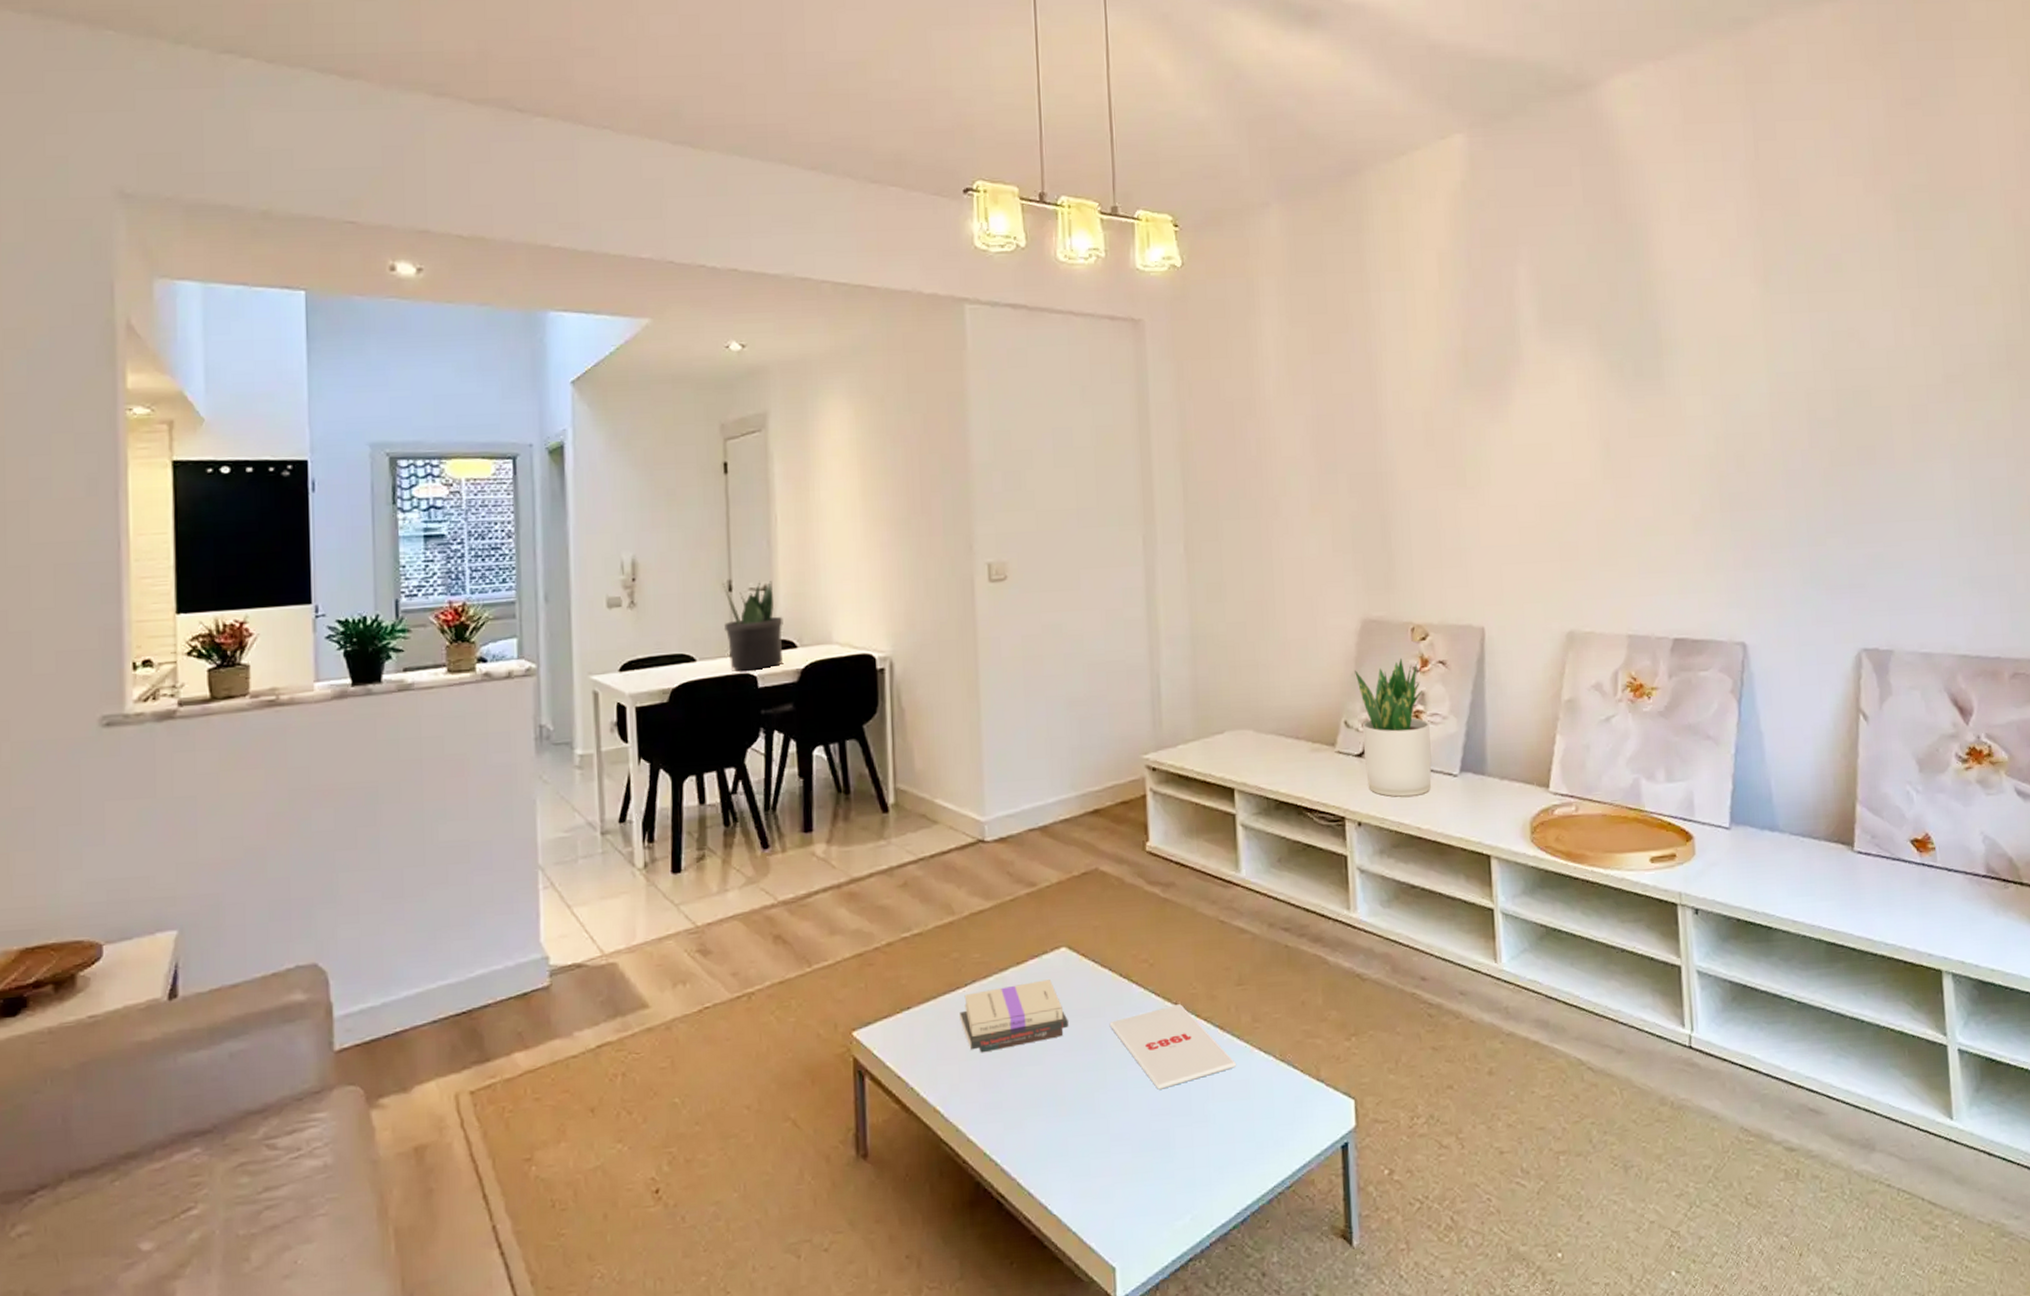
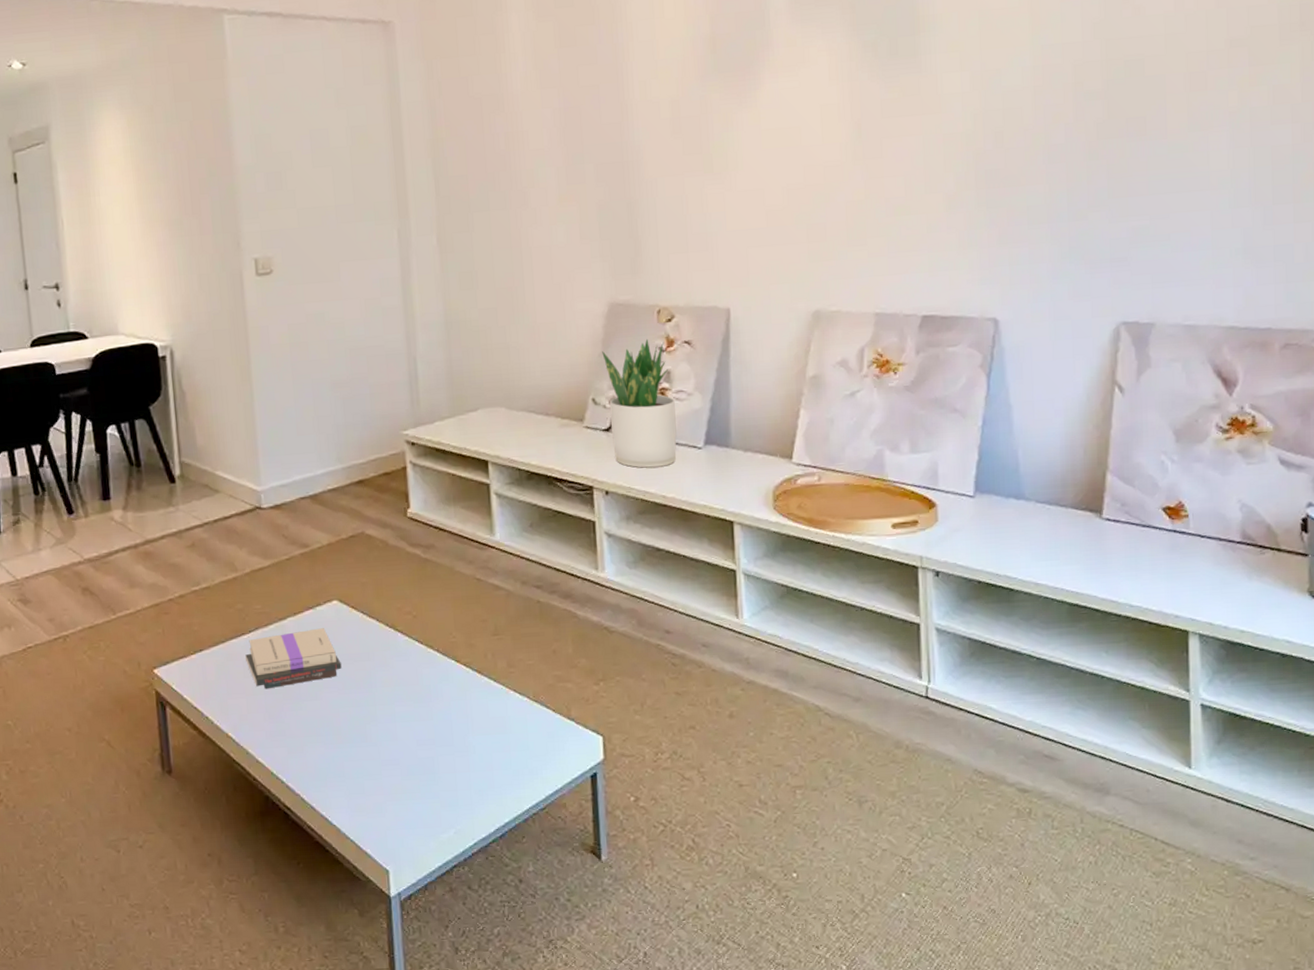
planter: present [723,580,783,671] -> none [20,279,76,360]
magazine: present [1109,1004,1237,1090] -> none [378,651,494,724]

